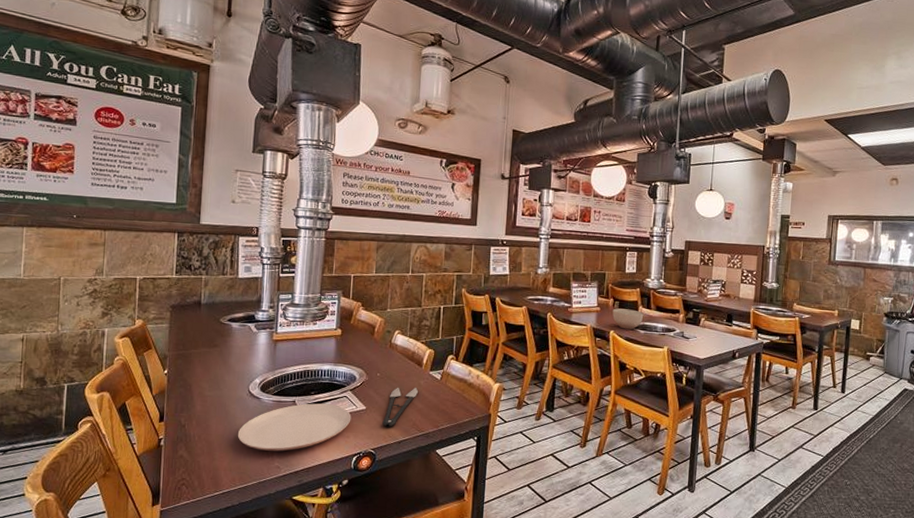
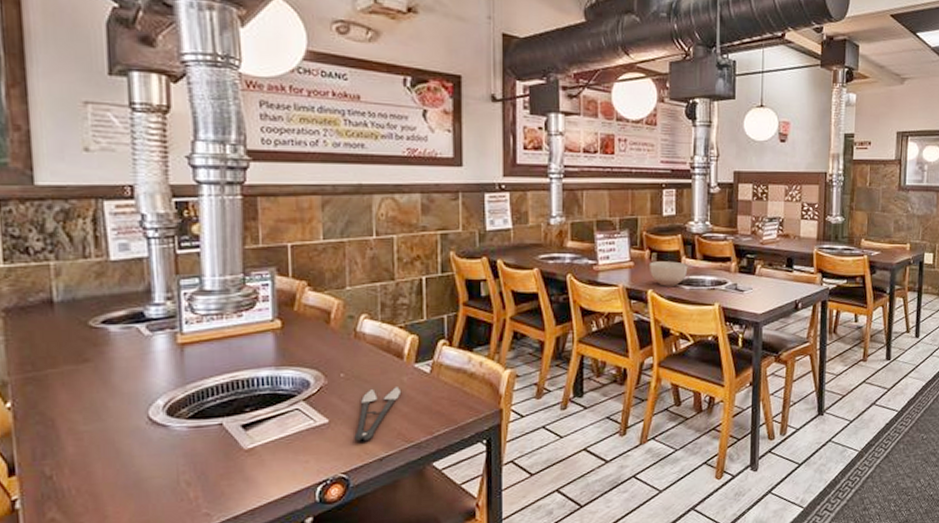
plate: present [237,403,352,452] -> none [138,421,309,496]

